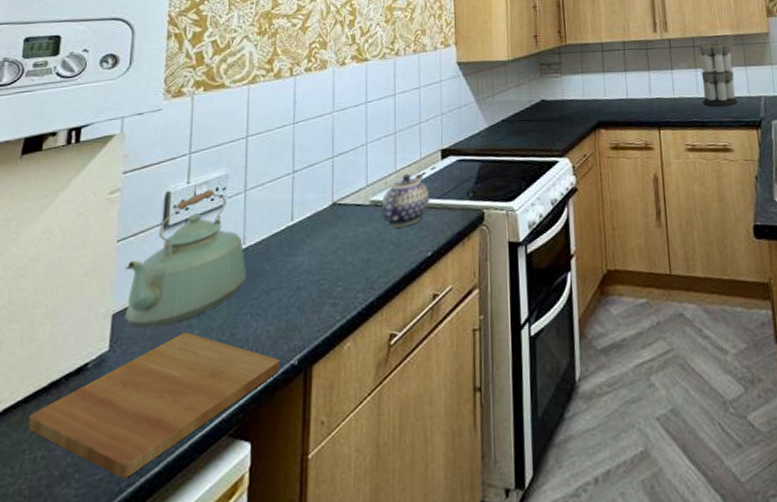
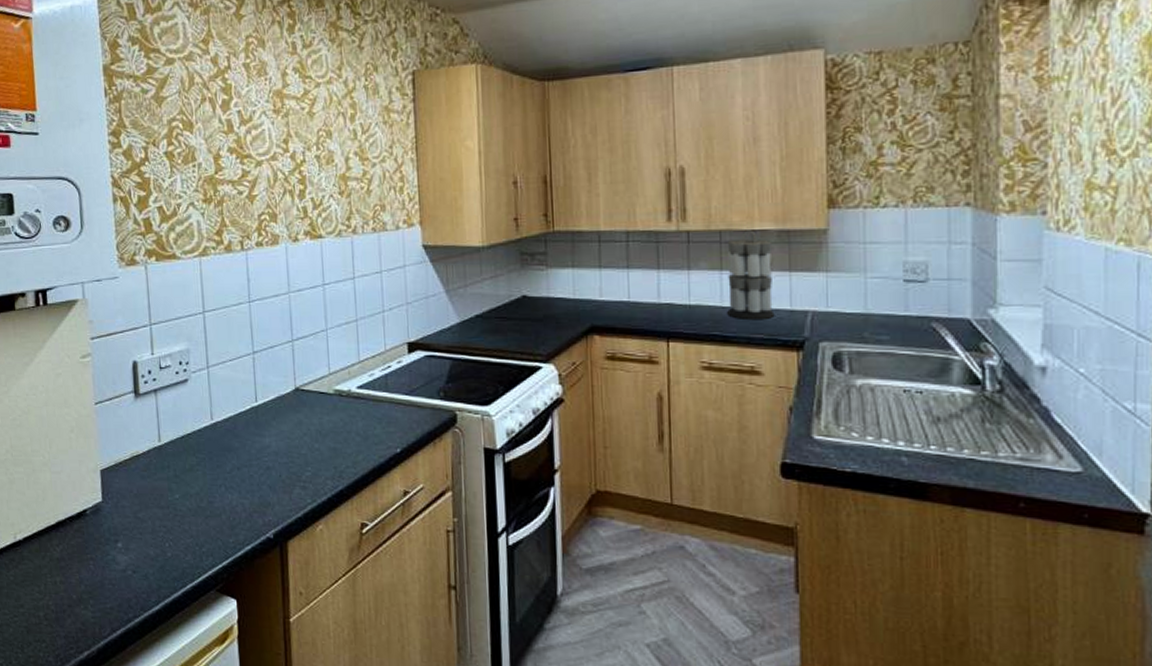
cutting board: present [28,332,279,479] -> none [45,494,257,611]
kettle: present [125,189,247,329] -> none [107,362,218,487]
teapot: present [381,173,430,228] -> none [345,365,397,420]

